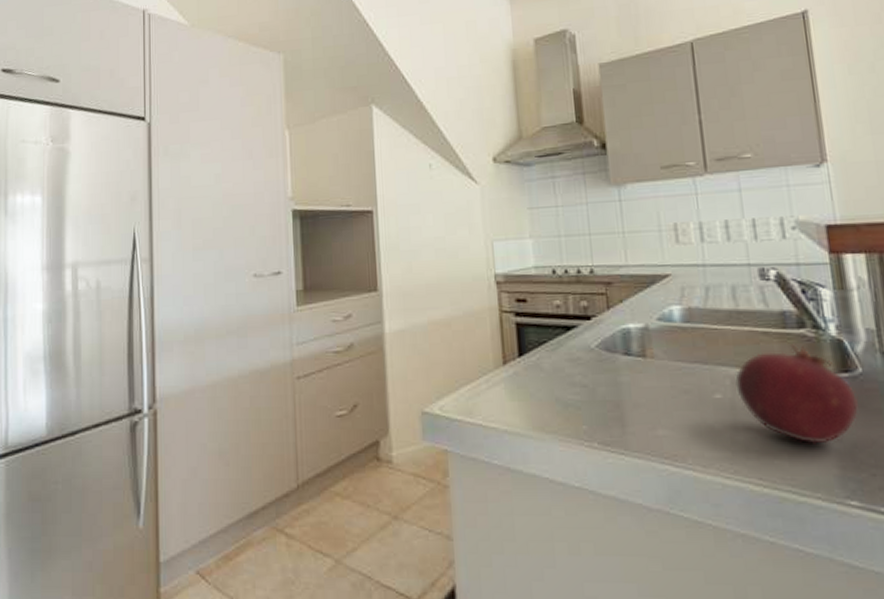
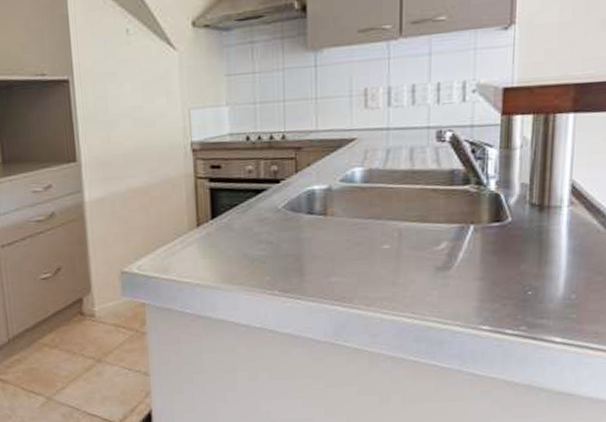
fruit: present [735,344,859,444] -> none [402,199,503,283]

